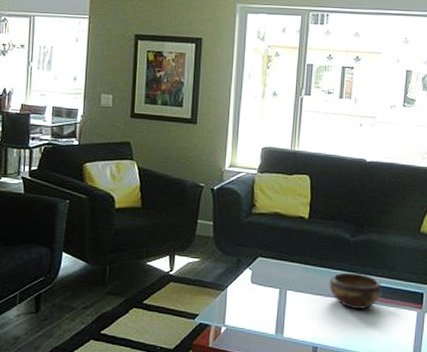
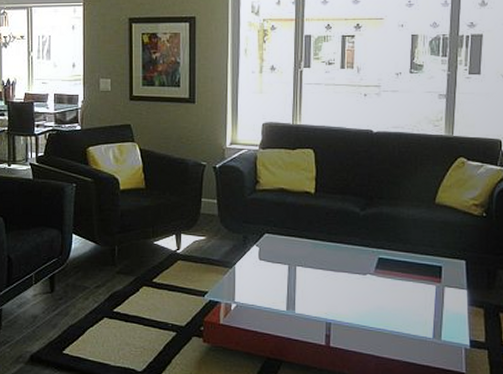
decorative bowl: present [329,272,383,310] -> none [340,247,397,285]

